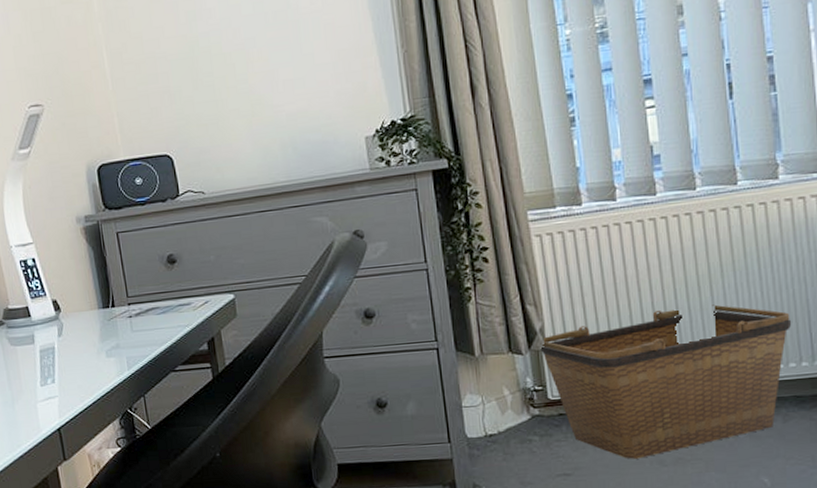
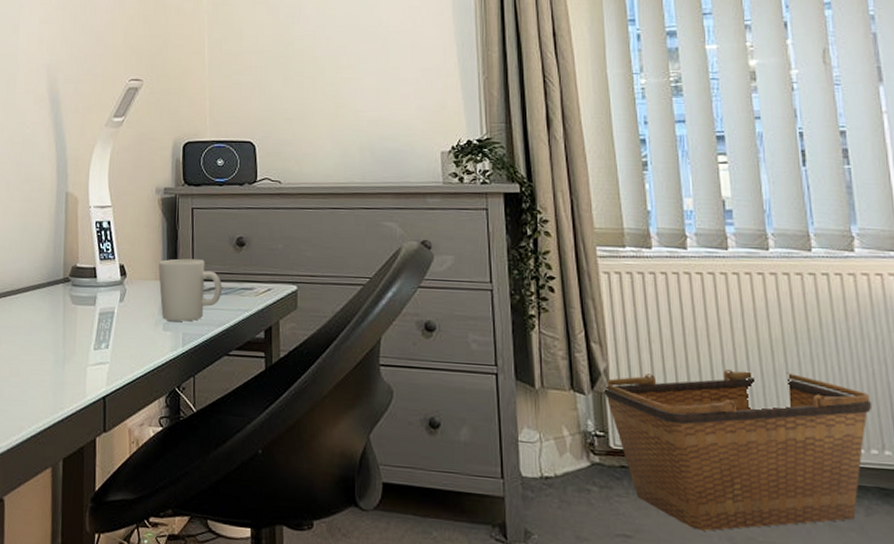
mug: none [90,282,160,347] -> present [158,258,223,322]

